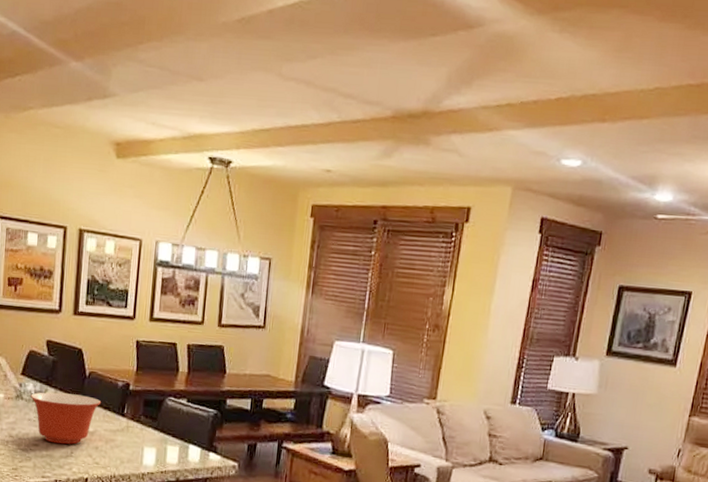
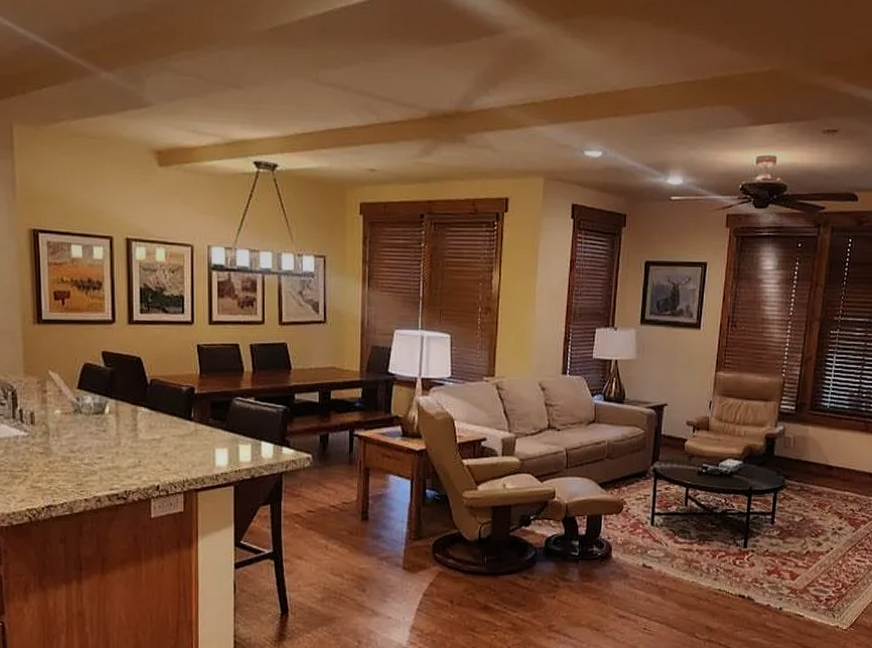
mixing bowl: present [31,392,102,445] -> none [90,403,167,455]

